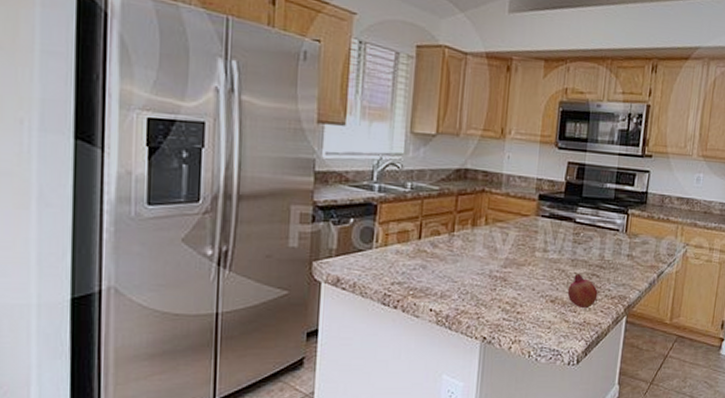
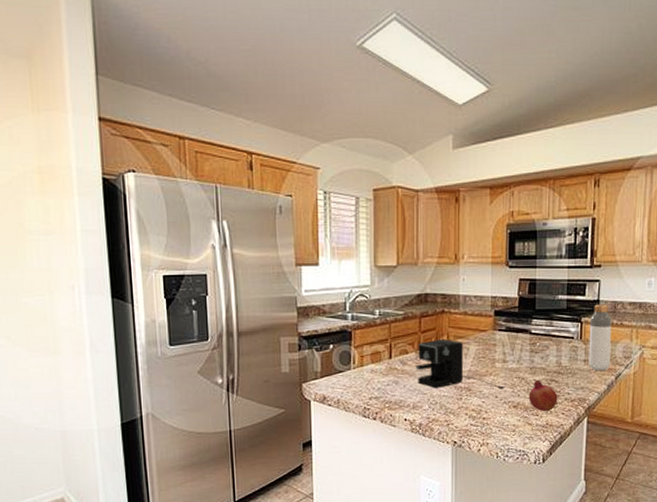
coffee maker: none [447,220,543,281] -> present [415,338,504,389]
bottle: none [631,196,658,268] -> present [588,304,612,371]

